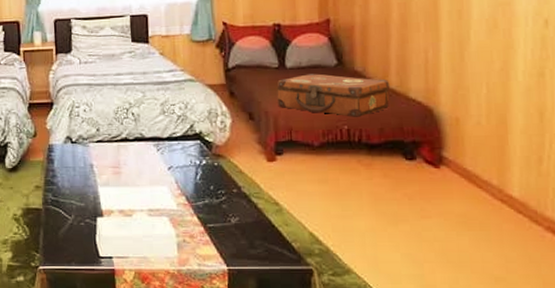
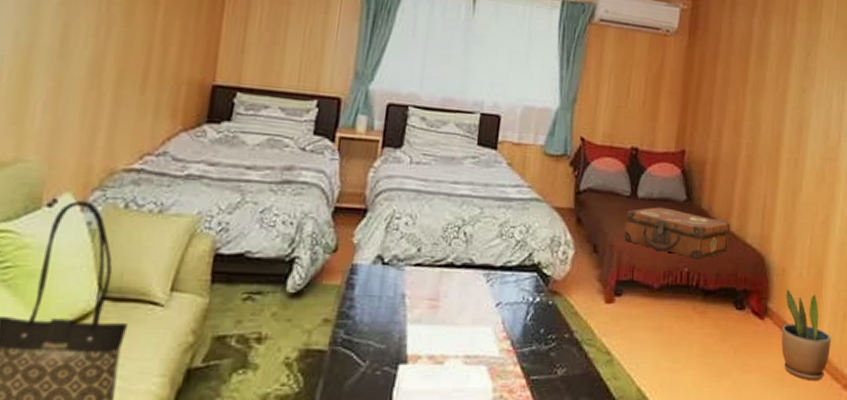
potted plant: none [462,137,526,223] -> present [781,289,831,380]

